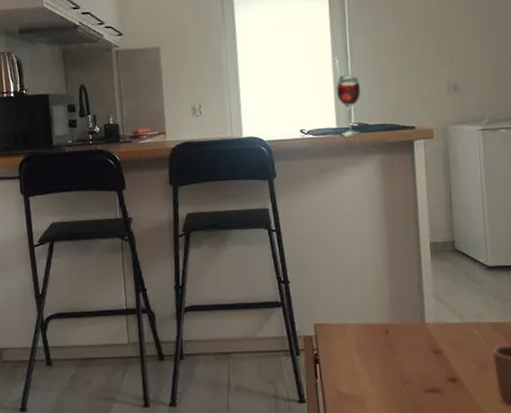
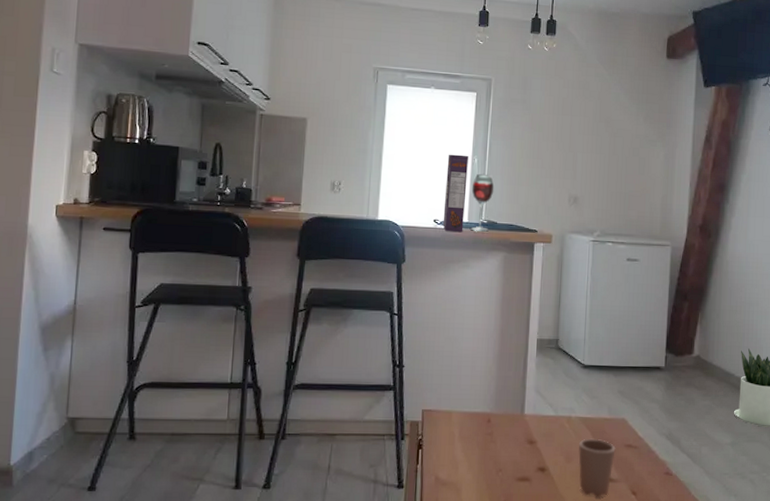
cereal box: none [306,57,333,140] -> present [442,154,468,233]

